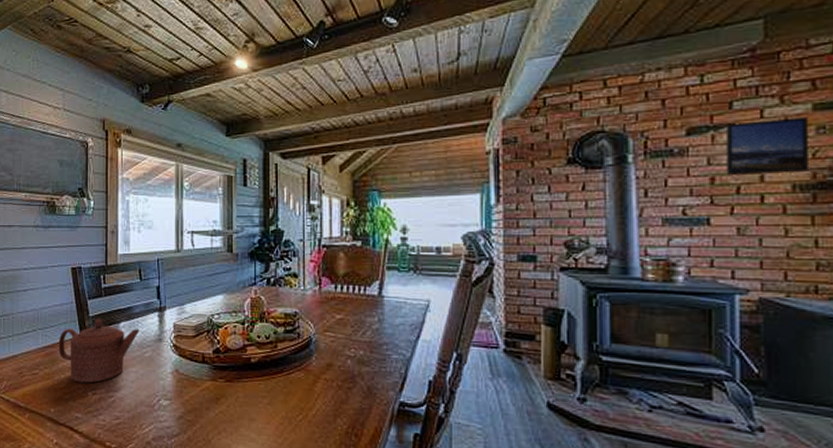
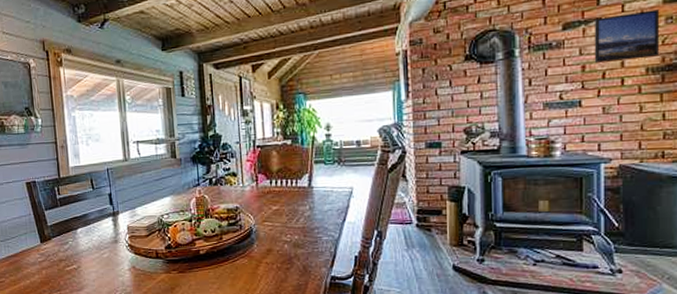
teapot: present [58,318,140,383] -> none [20,227,96,286]

